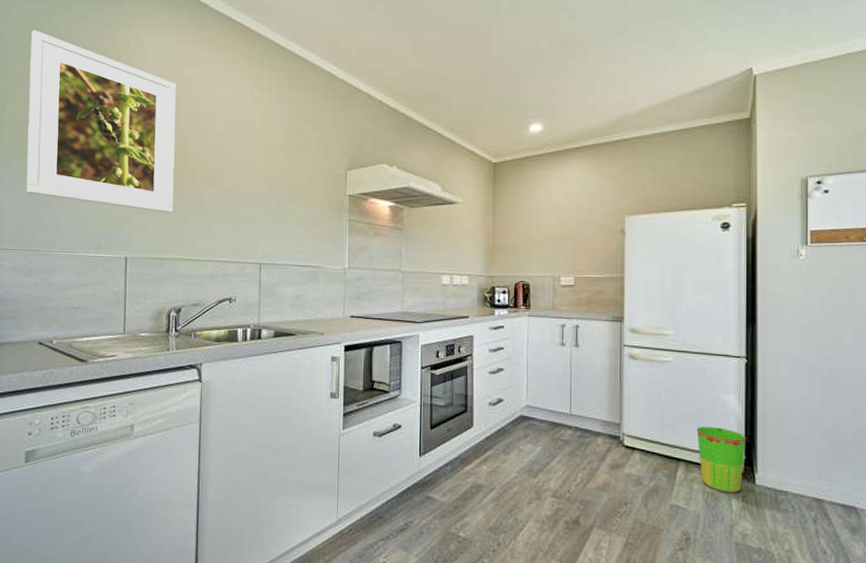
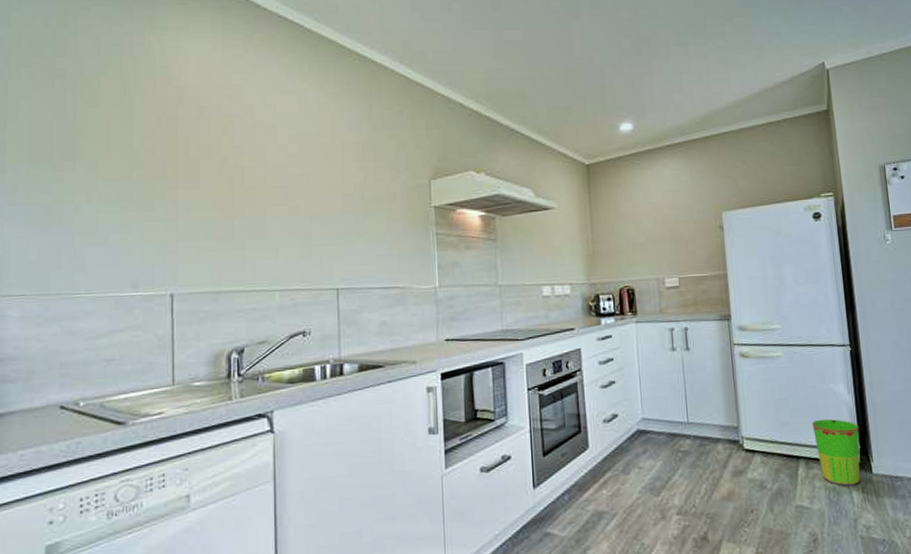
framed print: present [26,29,176,213] -> none [37,34,229,239]

